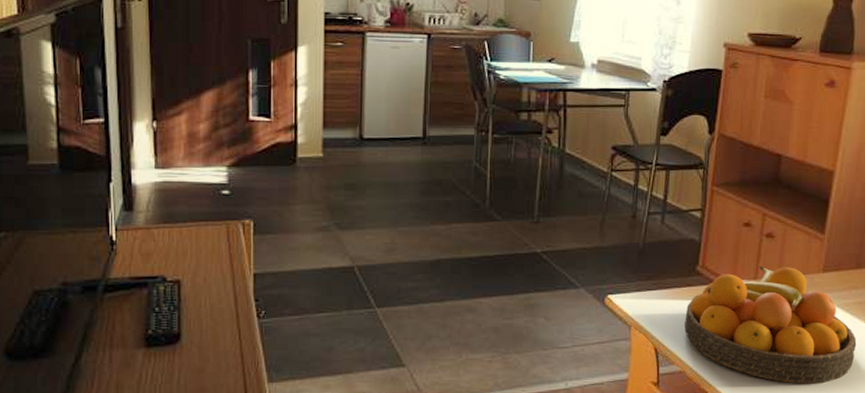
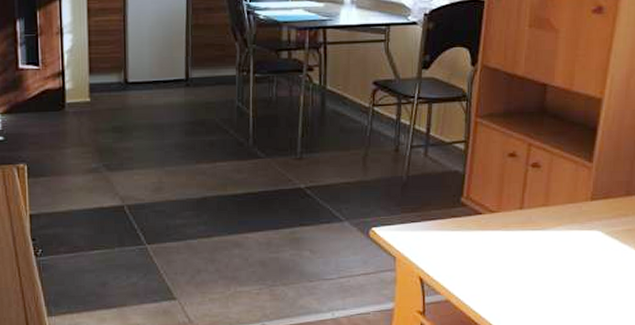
fruit bowl: present [685,266,857,384] -> none [450,196,627,311]

